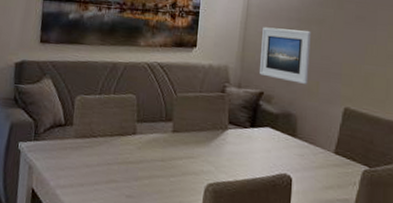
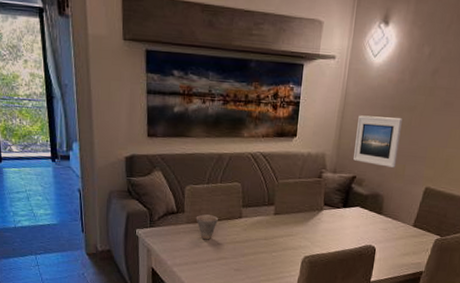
cup: none [85,128,109,159] -> present [195,214,218,240]

